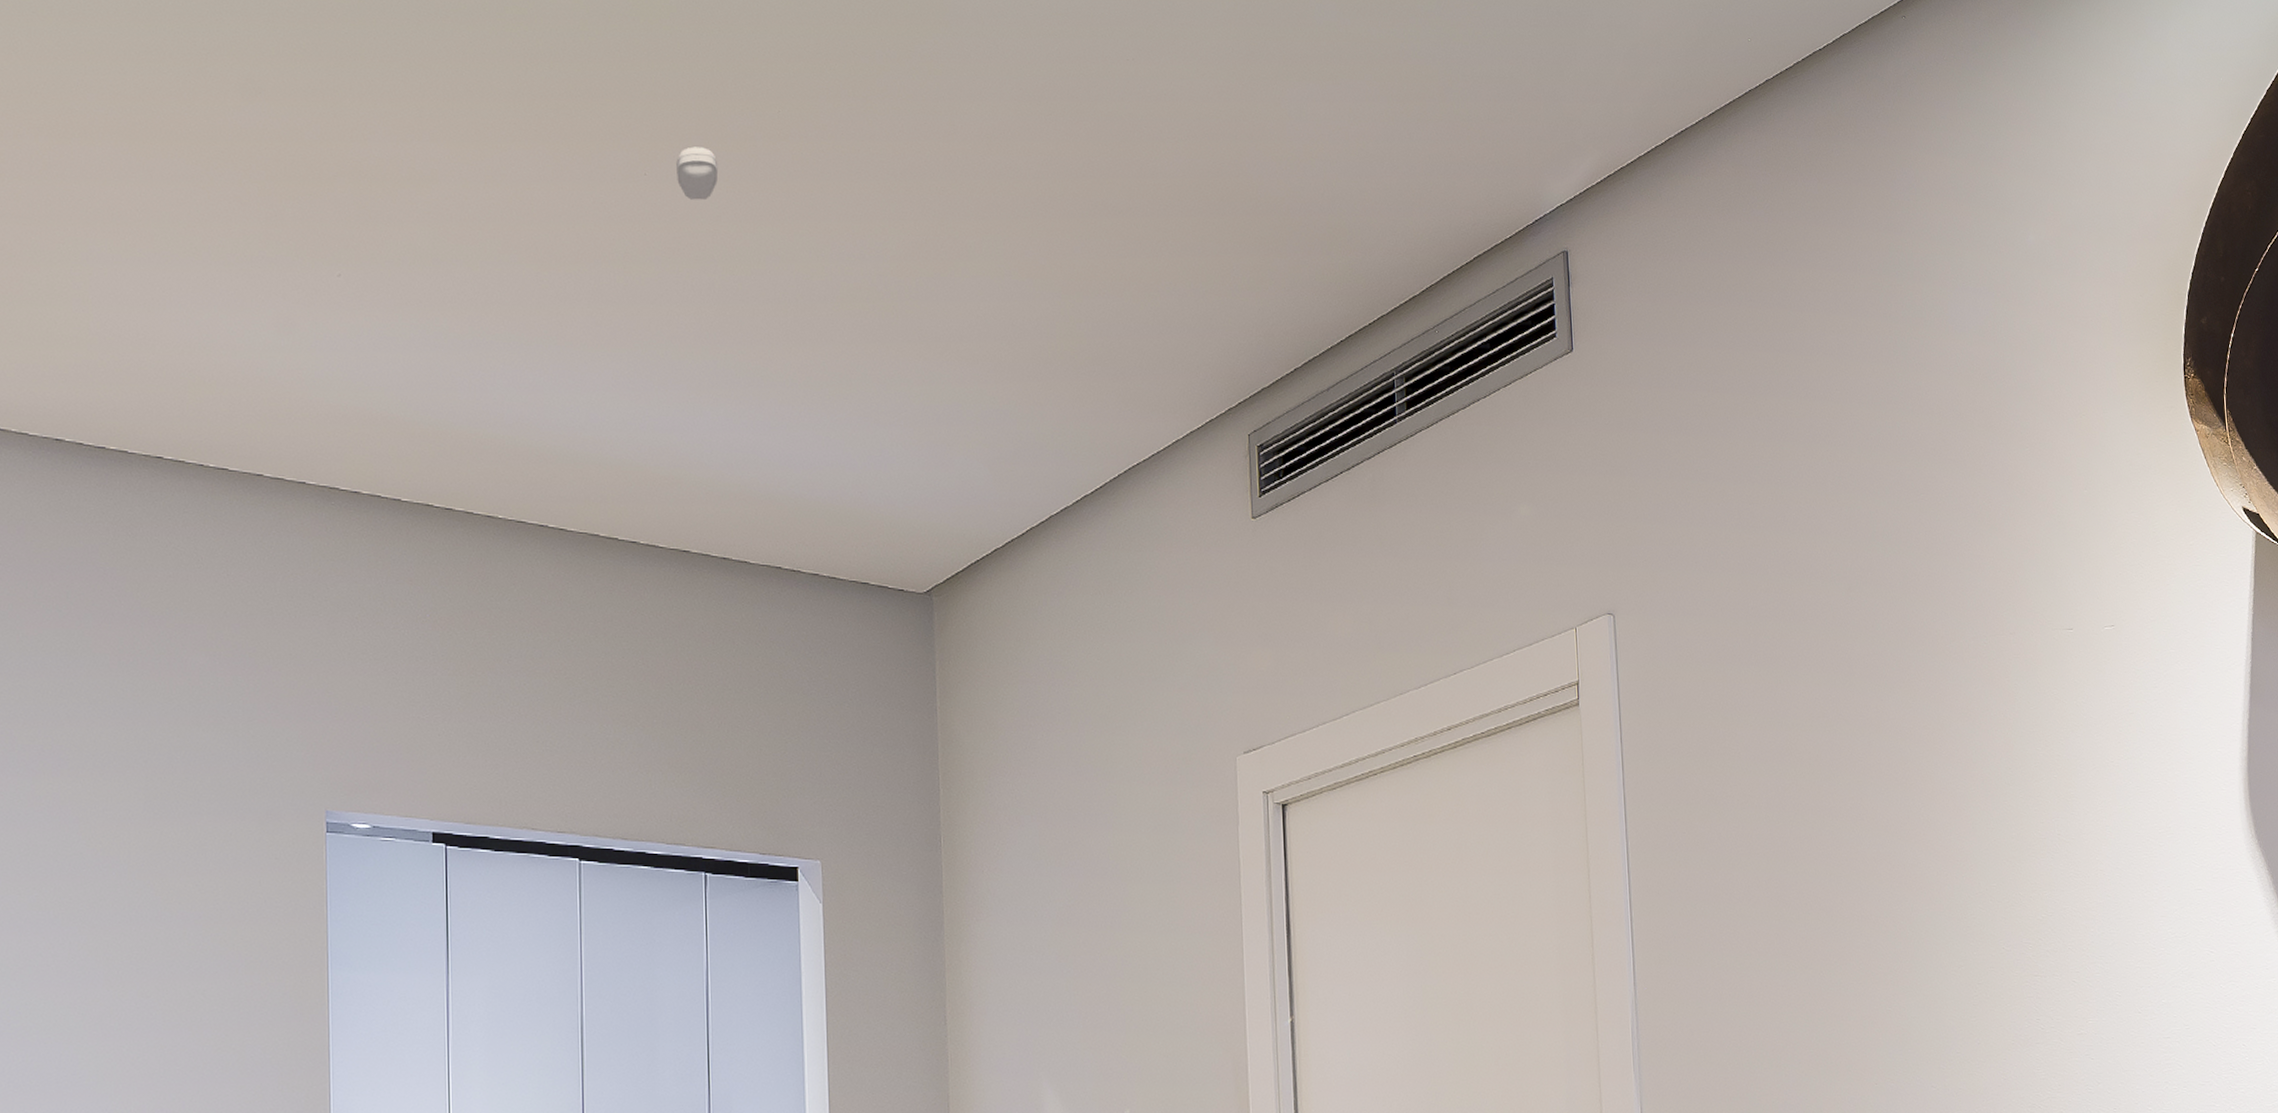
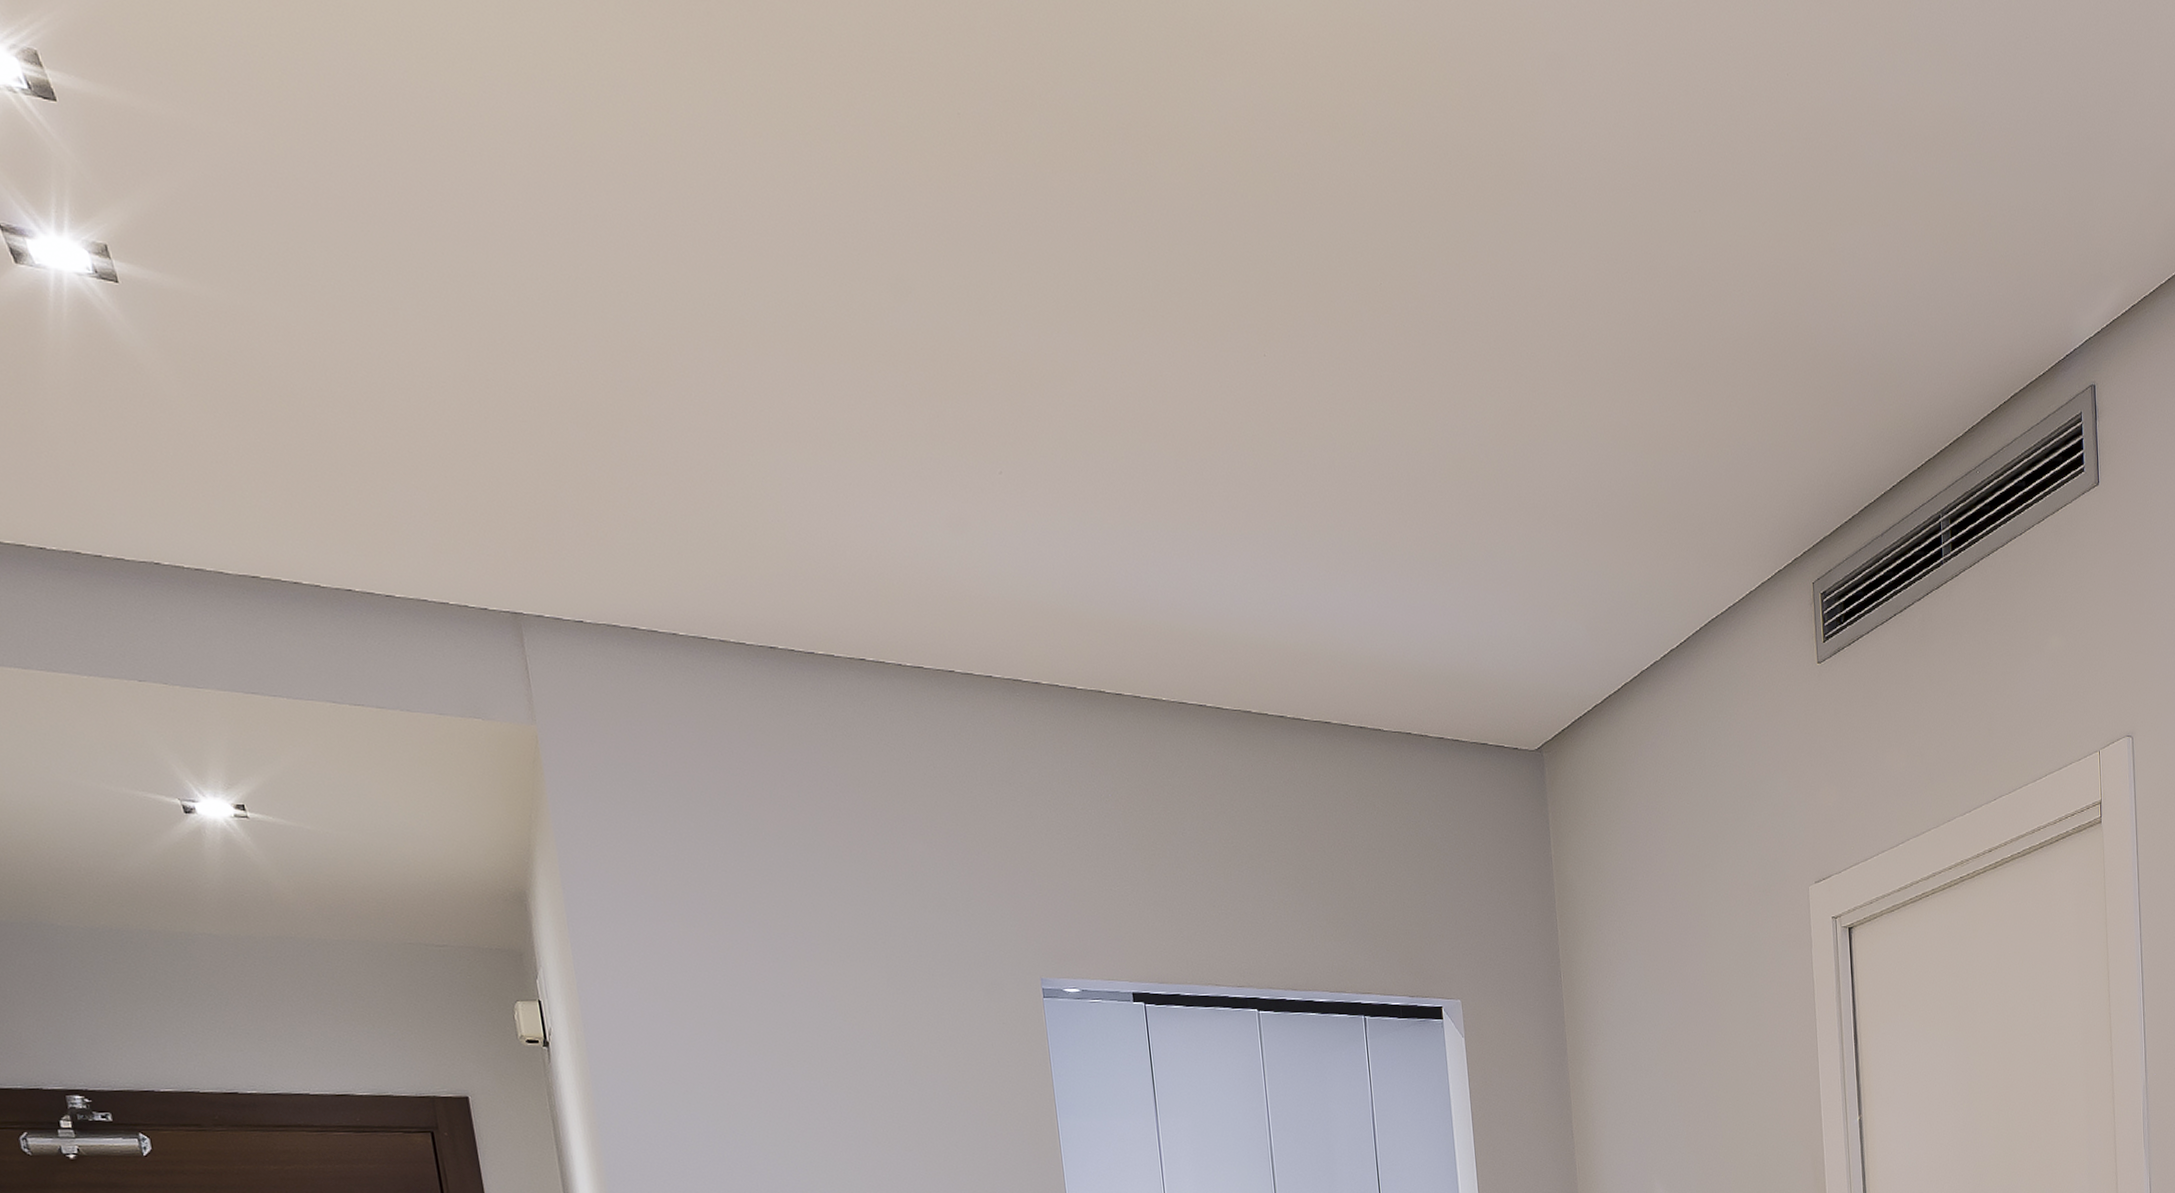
smoke detector: present [676,146,719,201] -> none [1291,324,1330,379]

